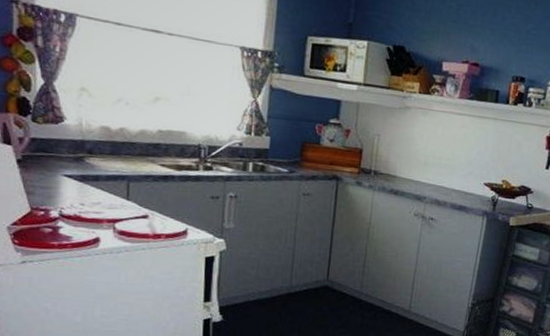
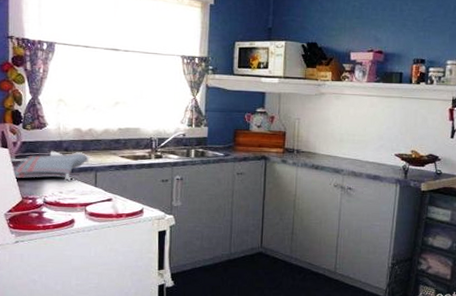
shawl: none [14,152,122,192] -> present [9,151,91,182]

